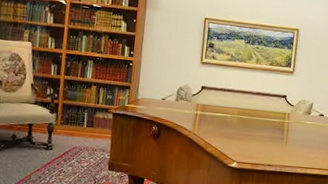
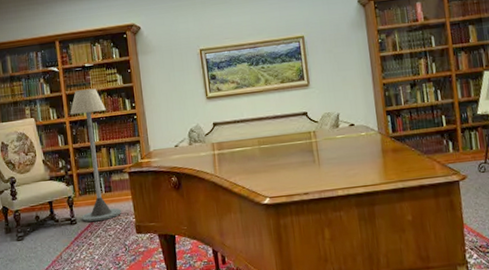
floor lamp: none [57,26,105,152] -> present [70,88,122,222]

